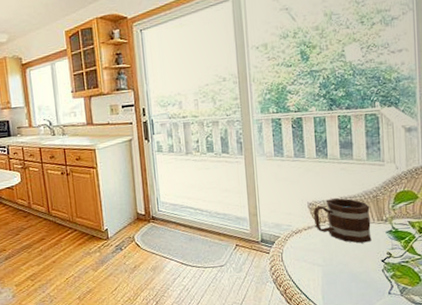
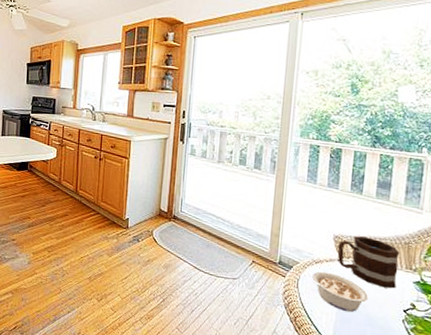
legume: none [292,239,348,274] -> present [309,271,368,312]

